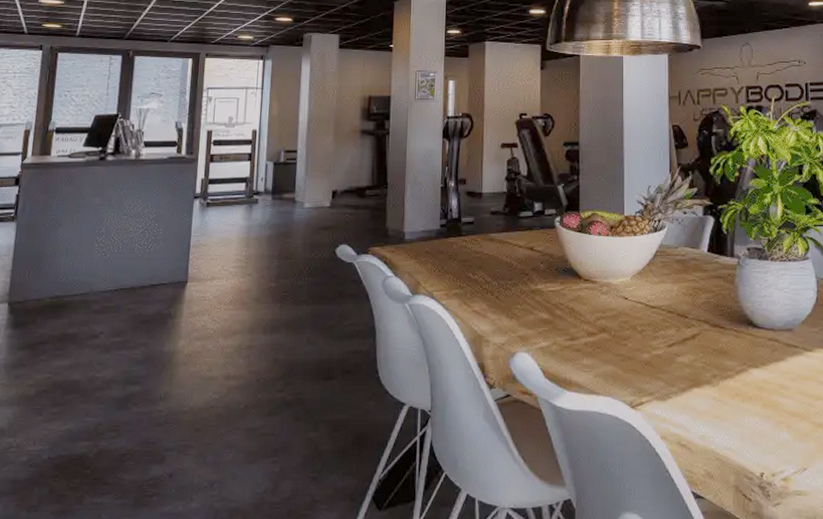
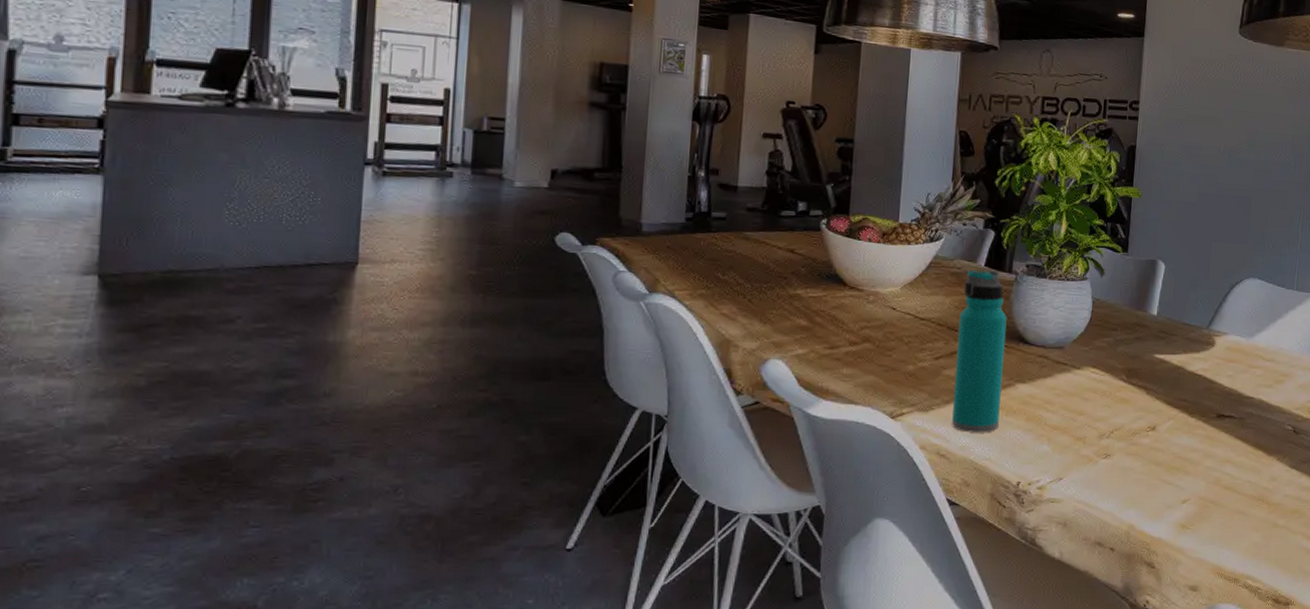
water bottle: none [688,256,736,421] -> present [952,270,1007,433]

